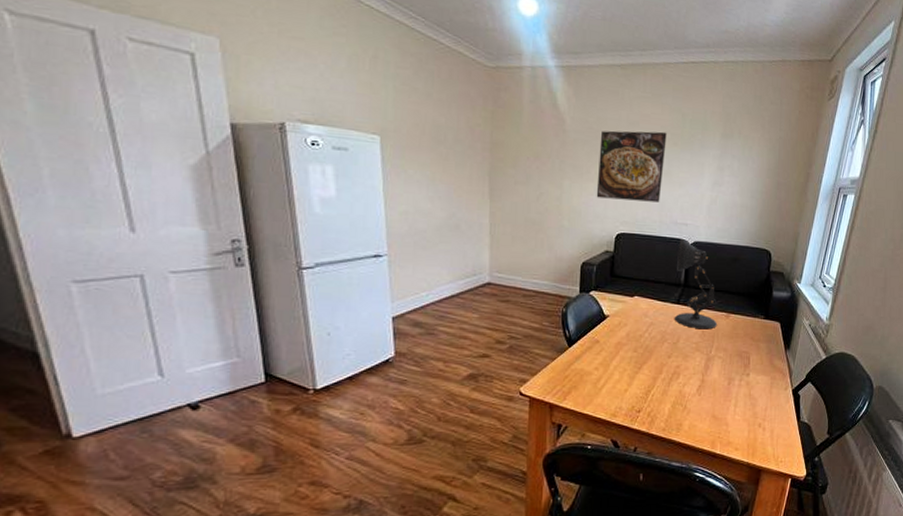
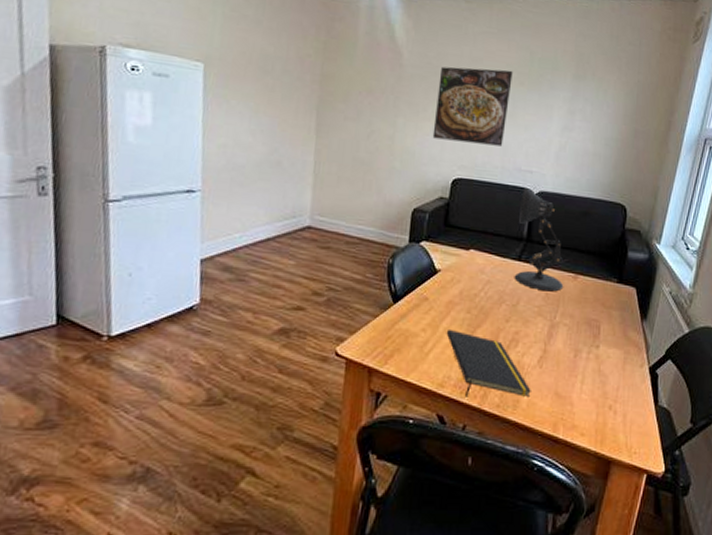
notepad: none [616,366,693,424] -> present [446,328,533,397]

